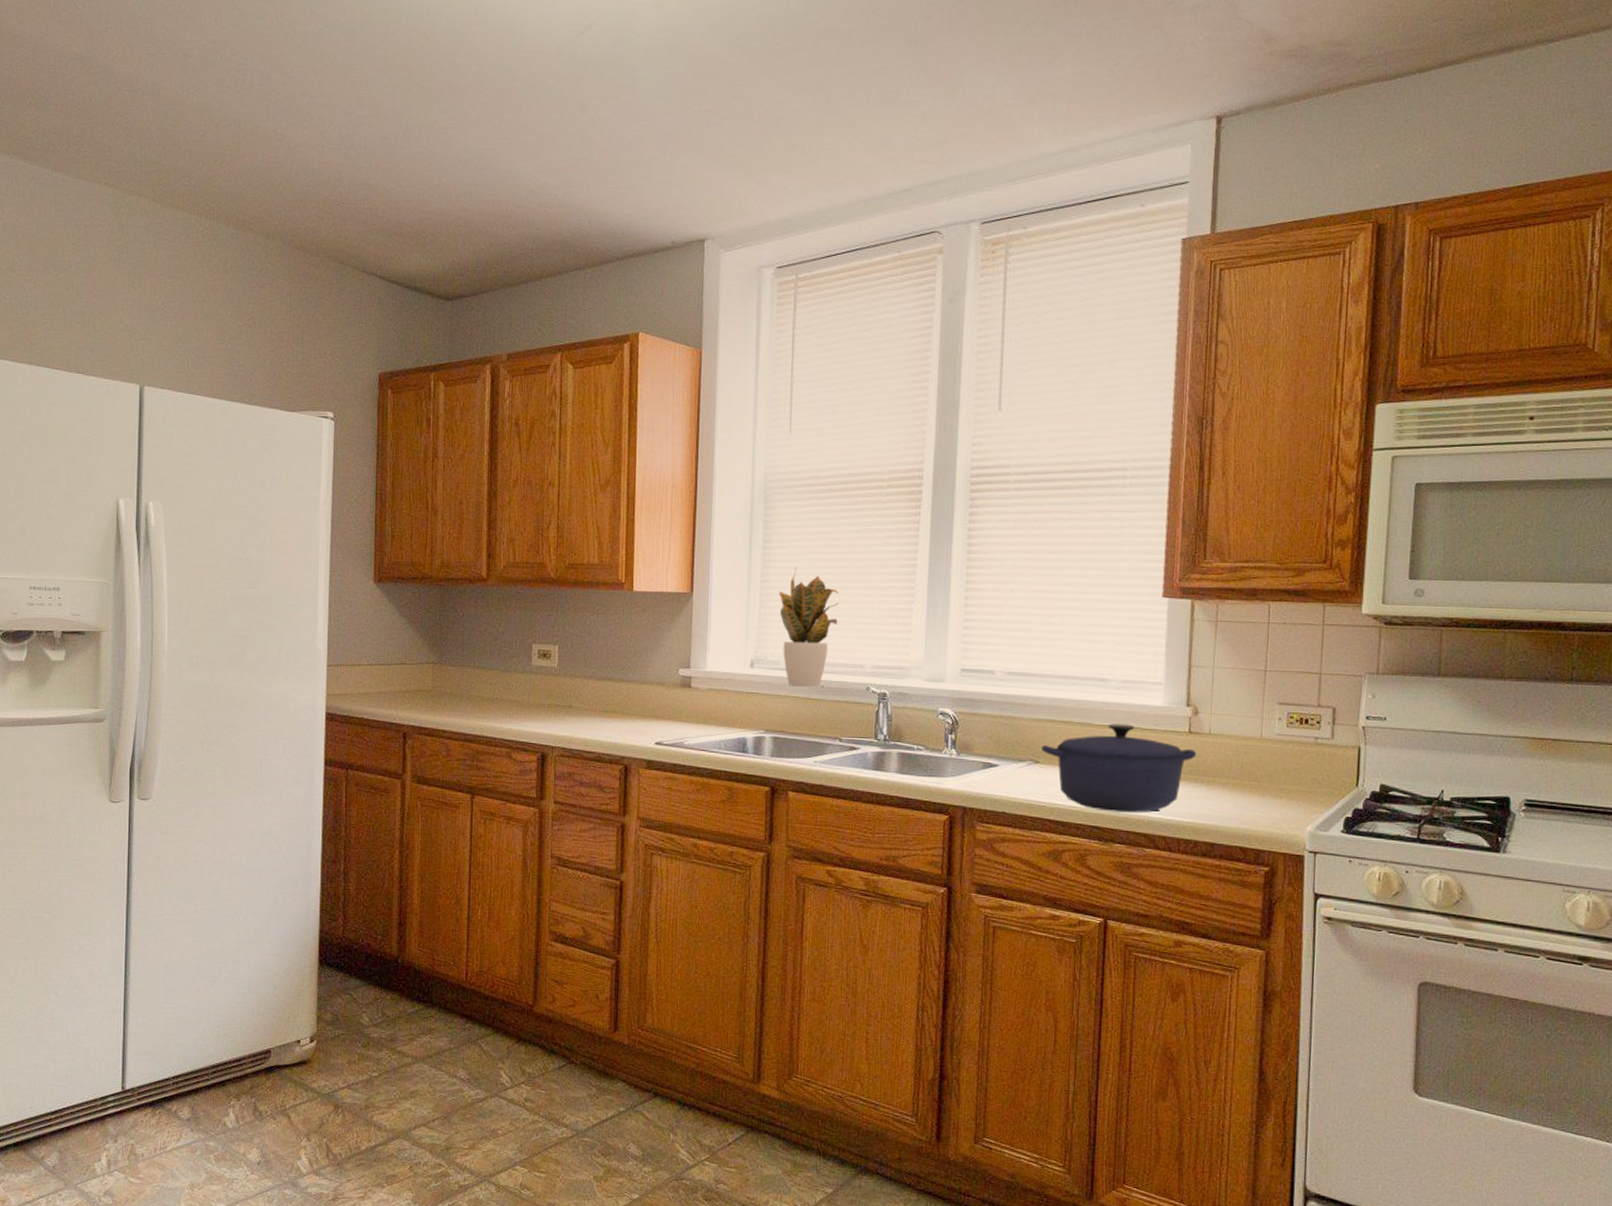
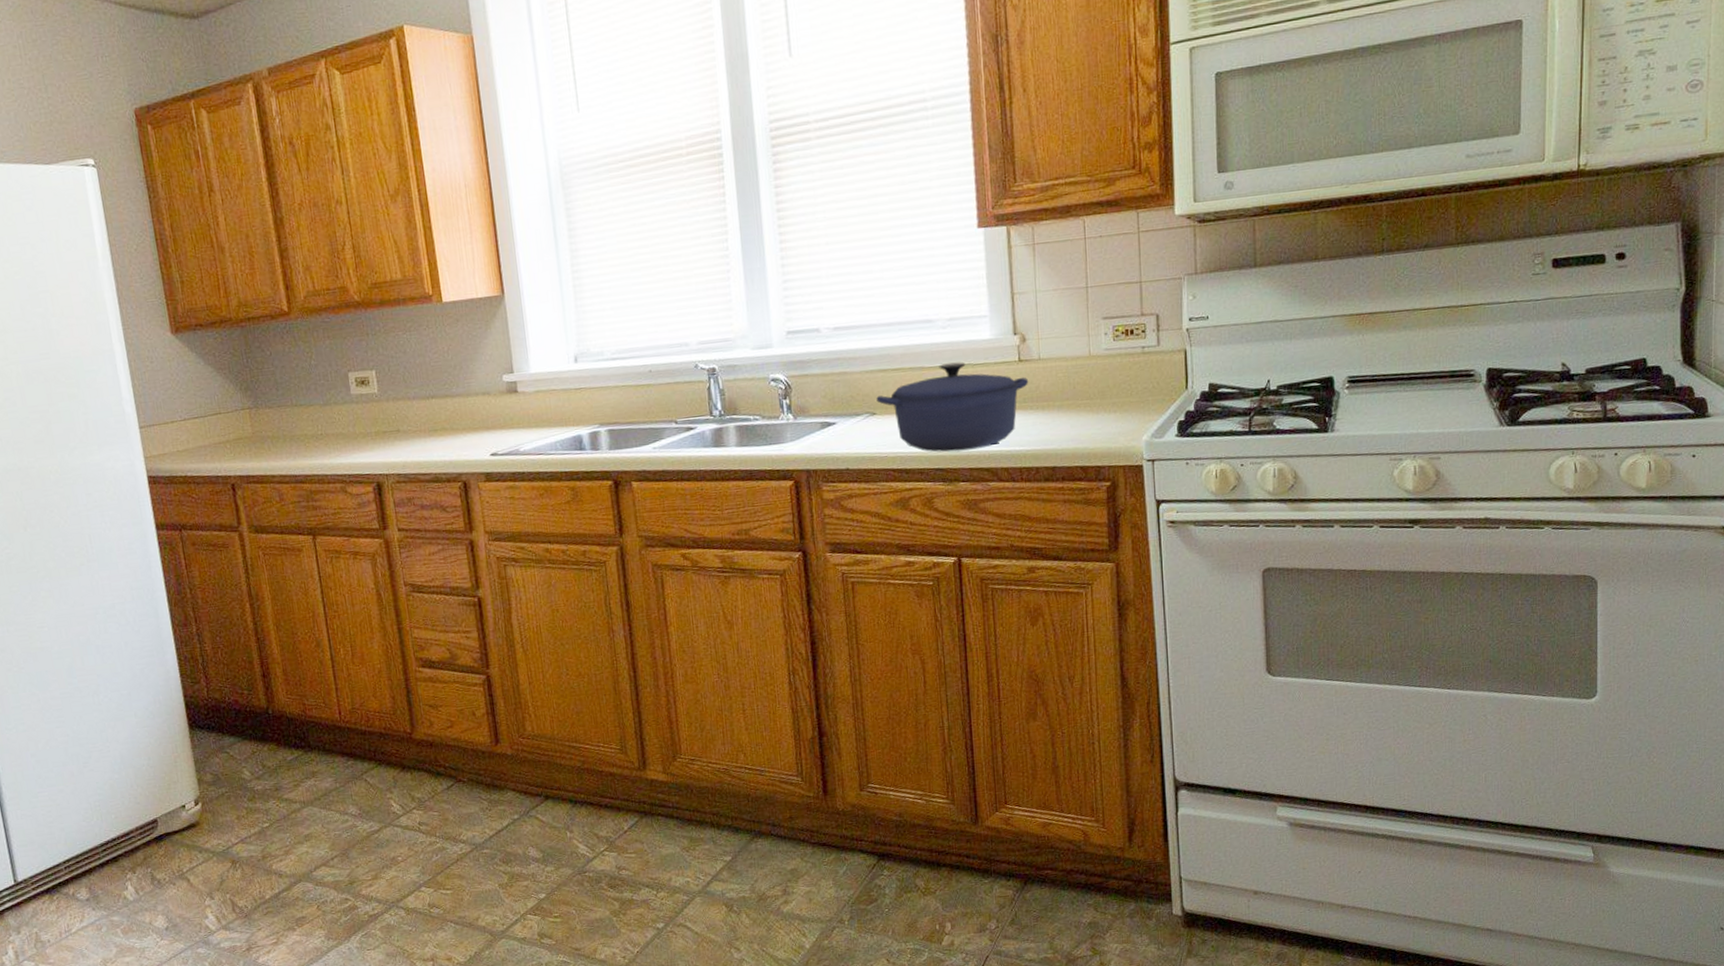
potted plant: present [779,567,840,686] -> none [592,252,656,375]

